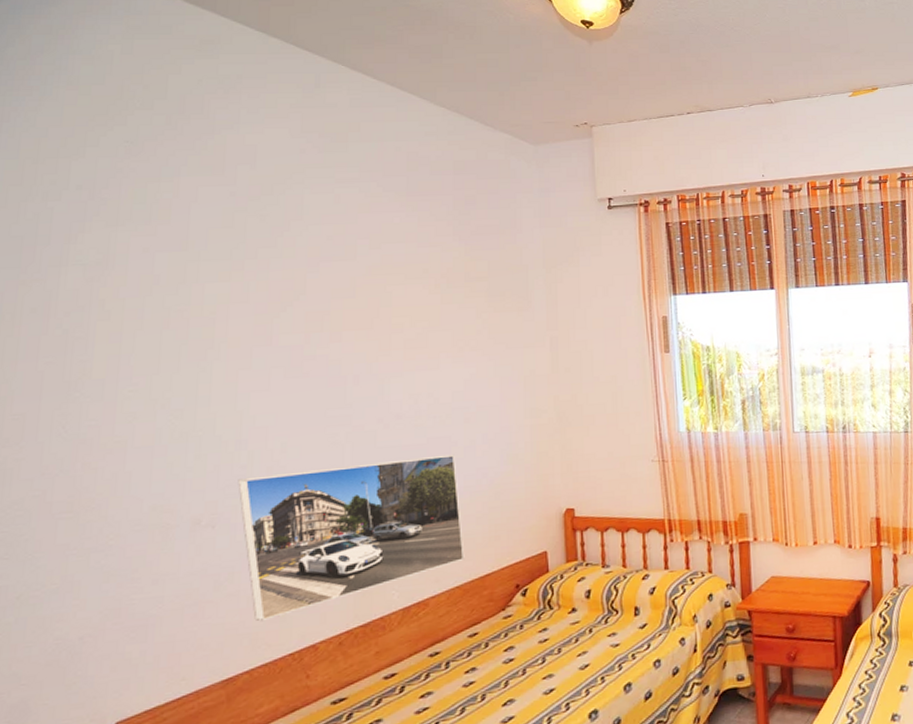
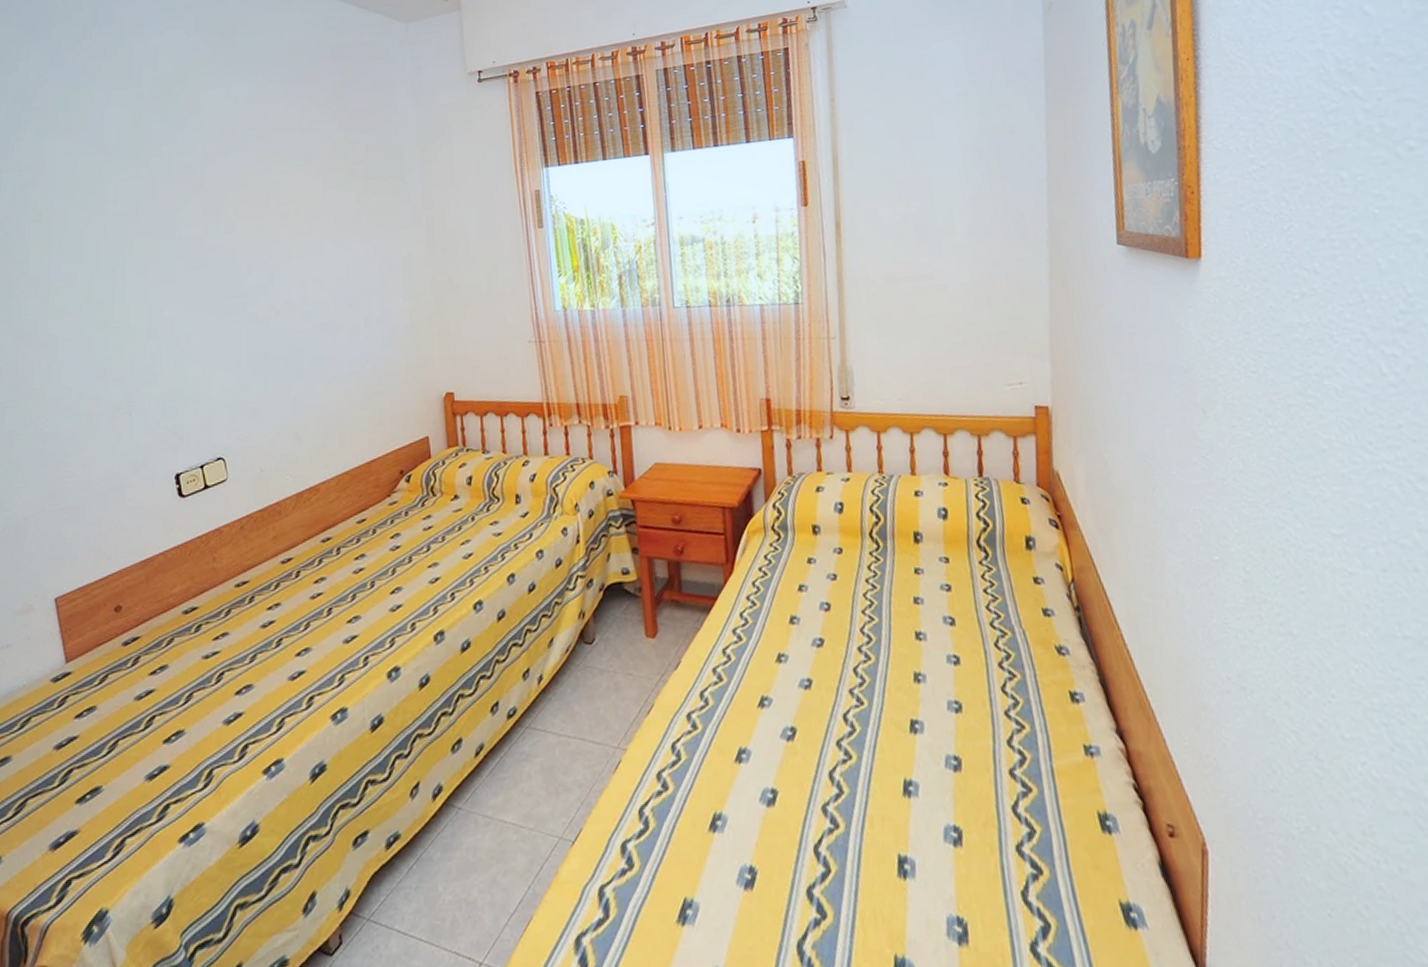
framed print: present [237,454,465,622] -> none [150,339,352,505]

